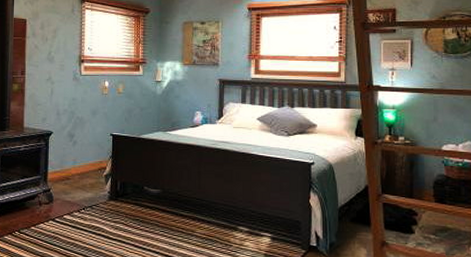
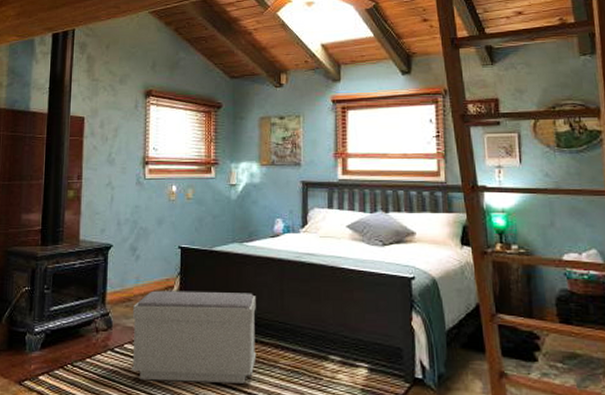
bench: none [69,171,177,248] -> present [131,290,257,383]

